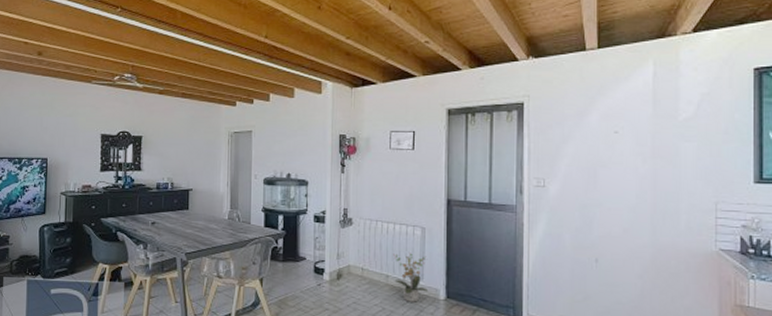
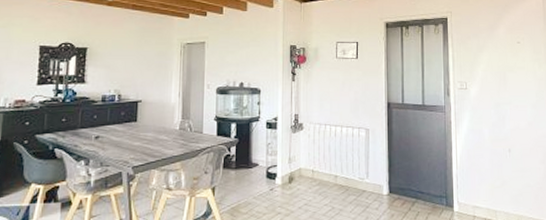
potted plant: present [393,253,429,302] -> none [341,153,374,200]

